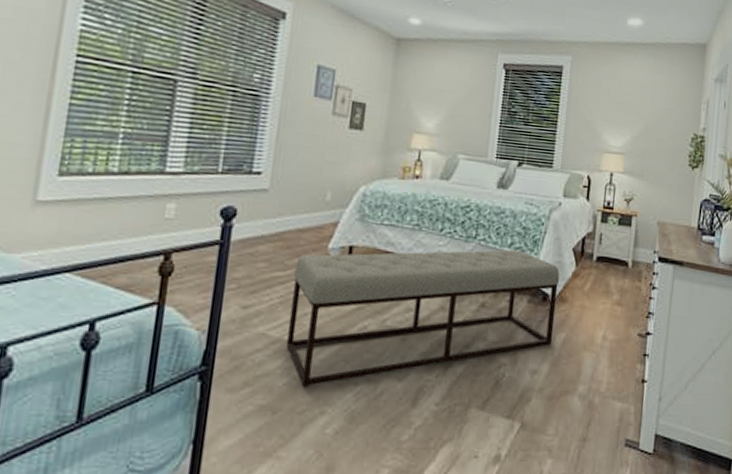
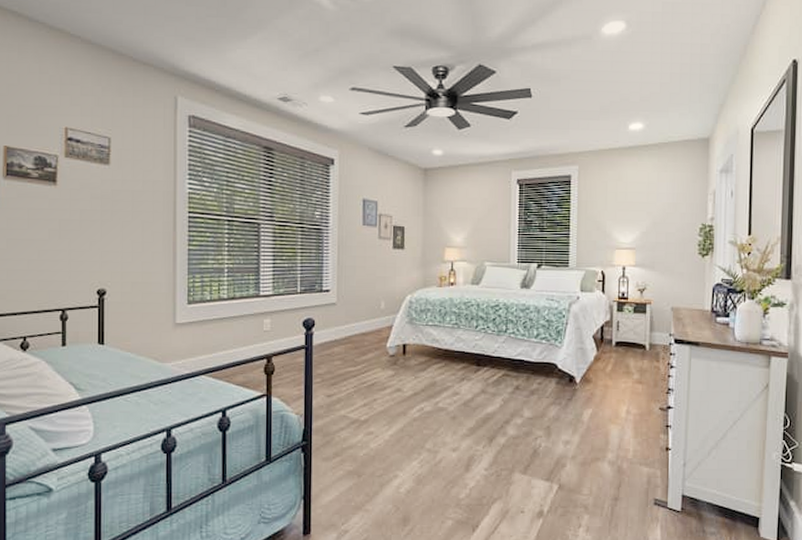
bench: present [285,249,560,388] -> none [362,340,583,457]

